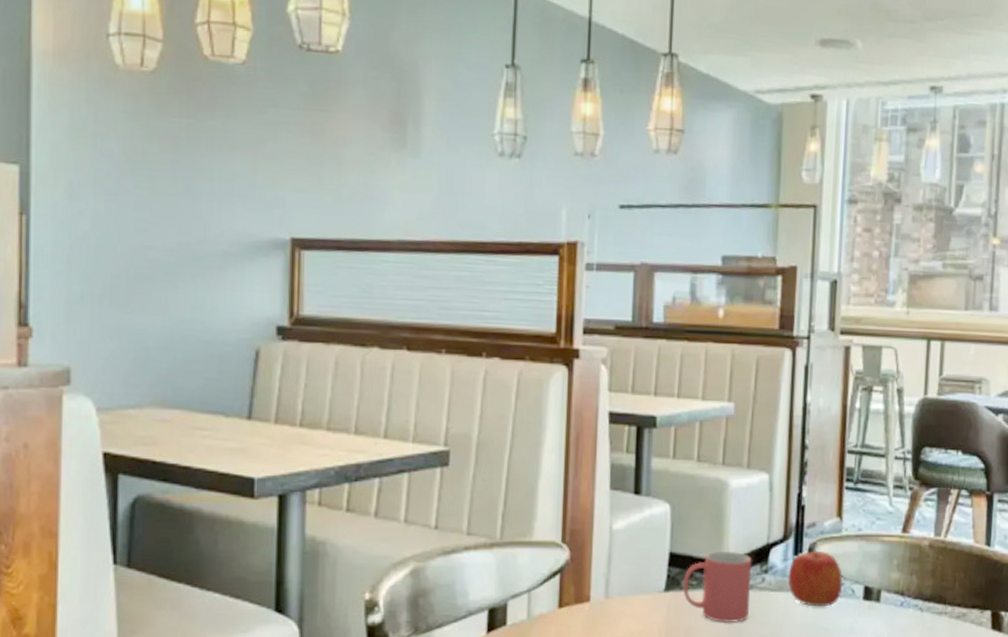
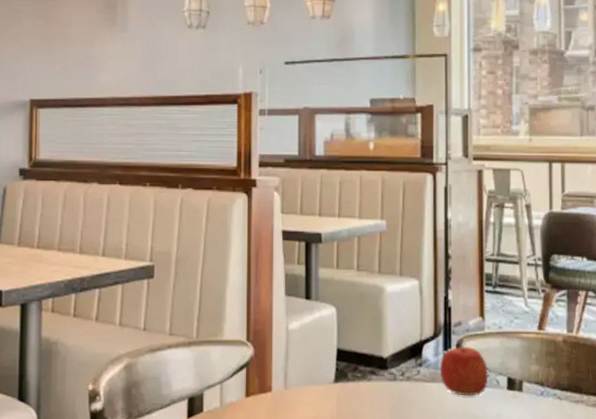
mug: present [682,550,752,624] -> none [349,347,408,411]

